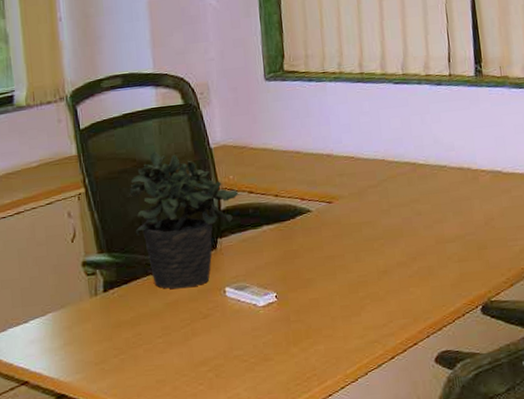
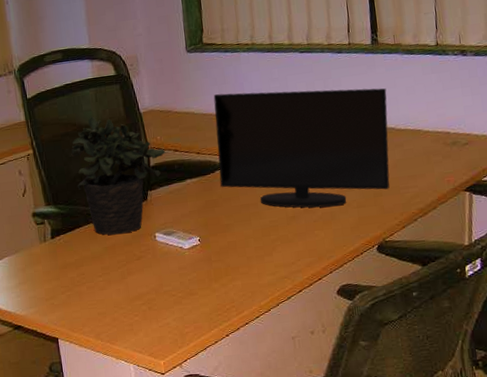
monitor: none [295,125,496,261] -> present [213,88,390,208]

